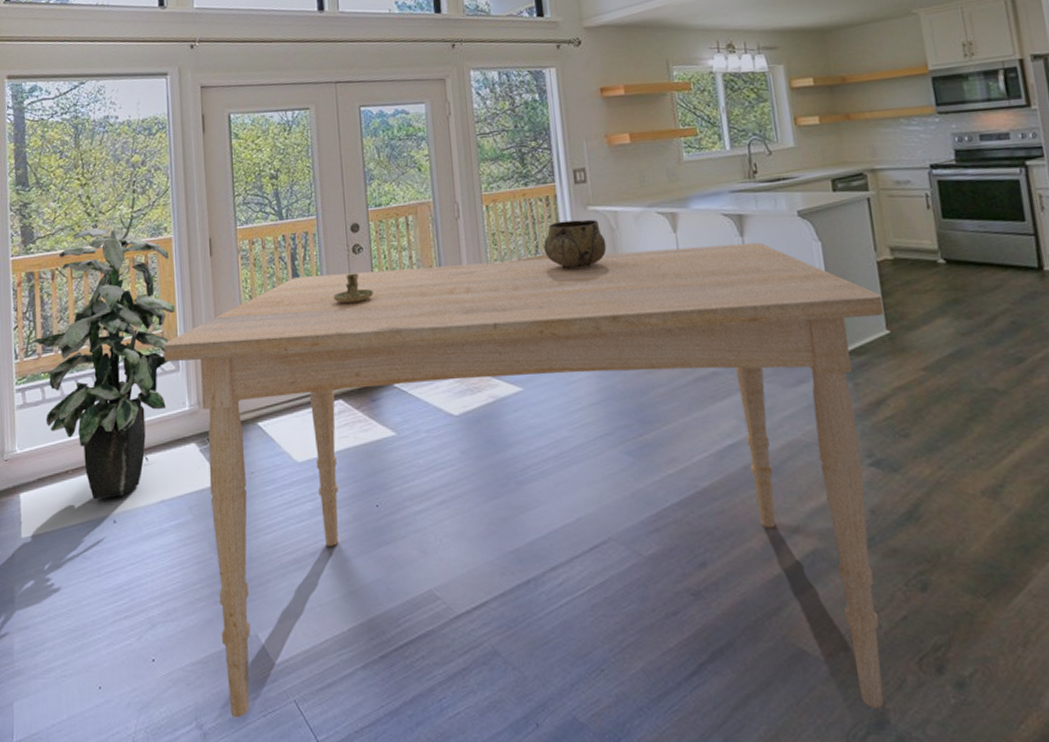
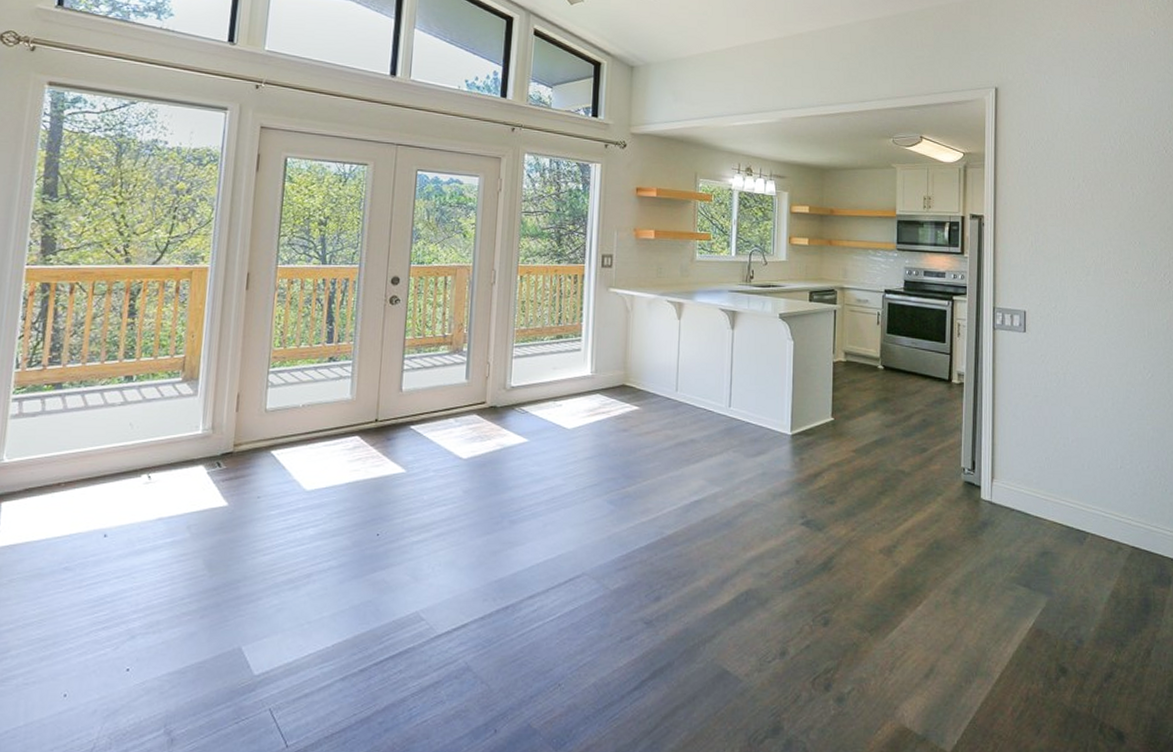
indoor plant: present [32,228,176,500] -> none [38,247,203,514]
dining table: present [164,242,885,718] -> none [182,319,832,725]
candlestick: present [333,273,373,303] -> none [364,322,404,349]
decorative bowl: present [543,219,607,270] -> none [566,298,621,342]

